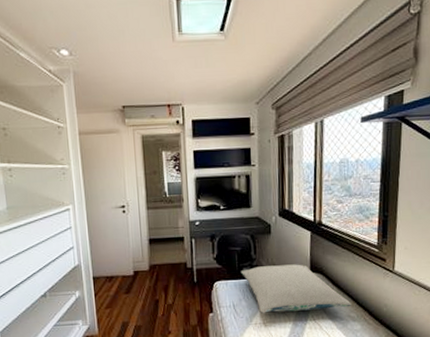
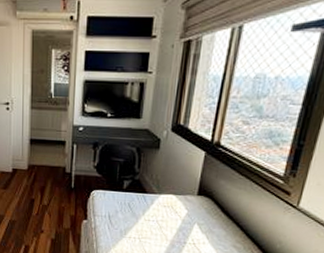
pillow: present [240,264,351,313] -> none [120,181,240,236]

